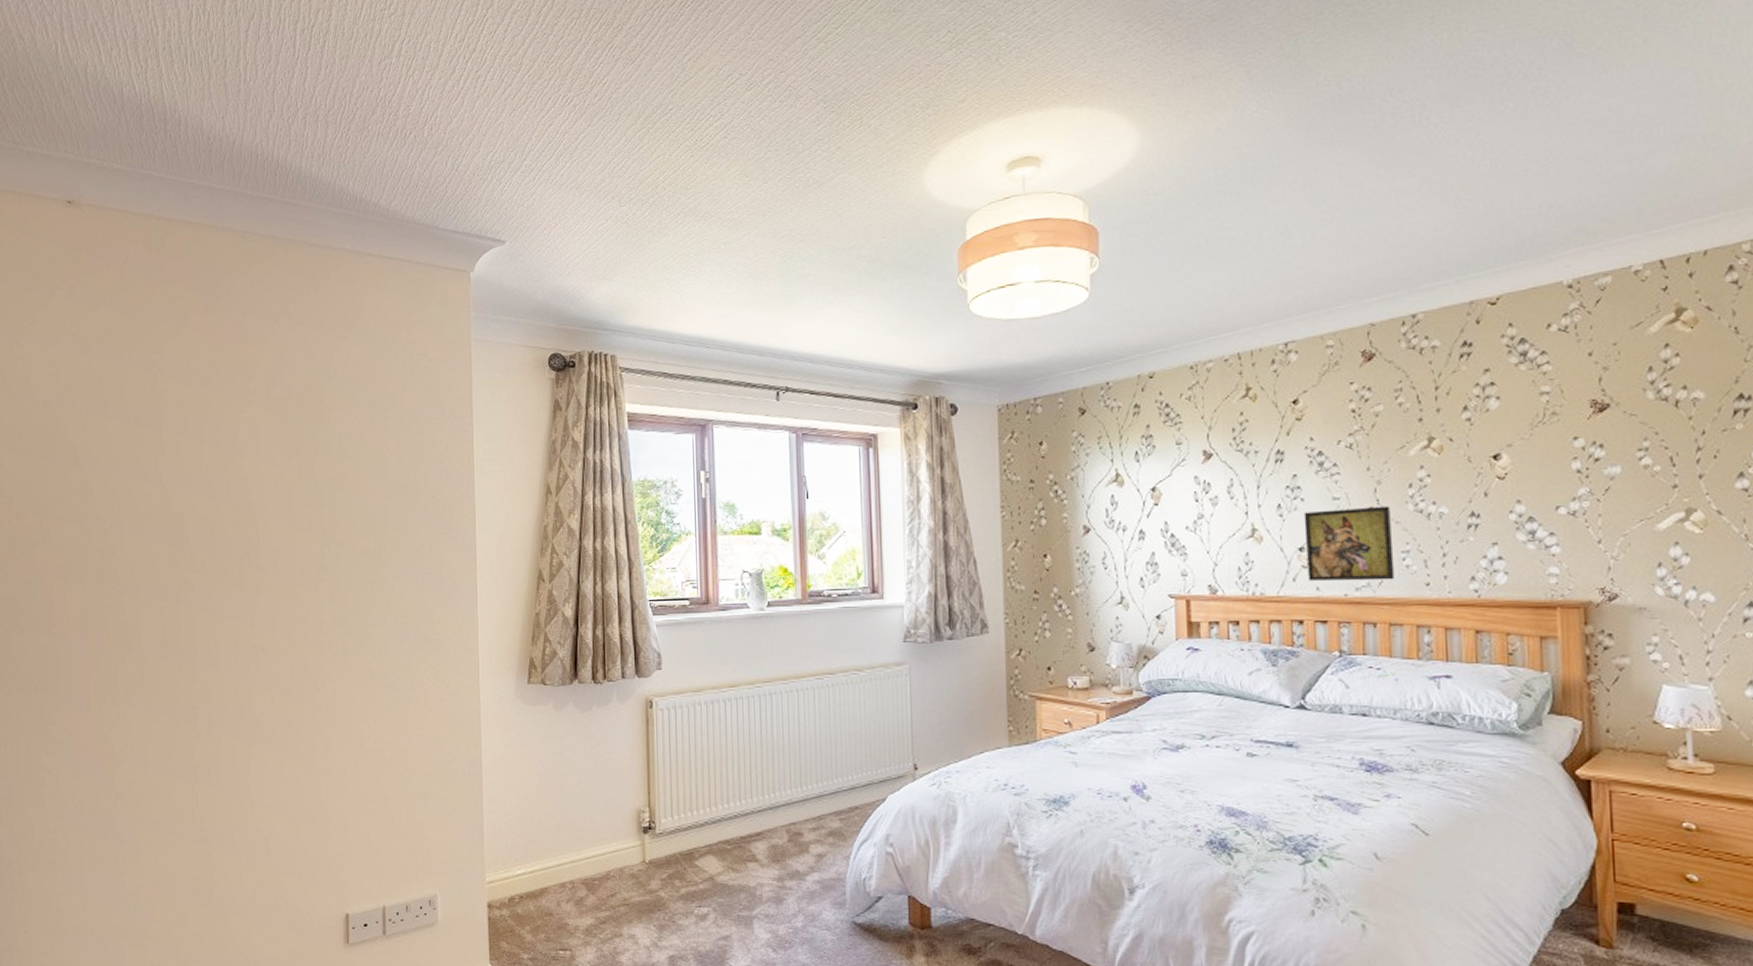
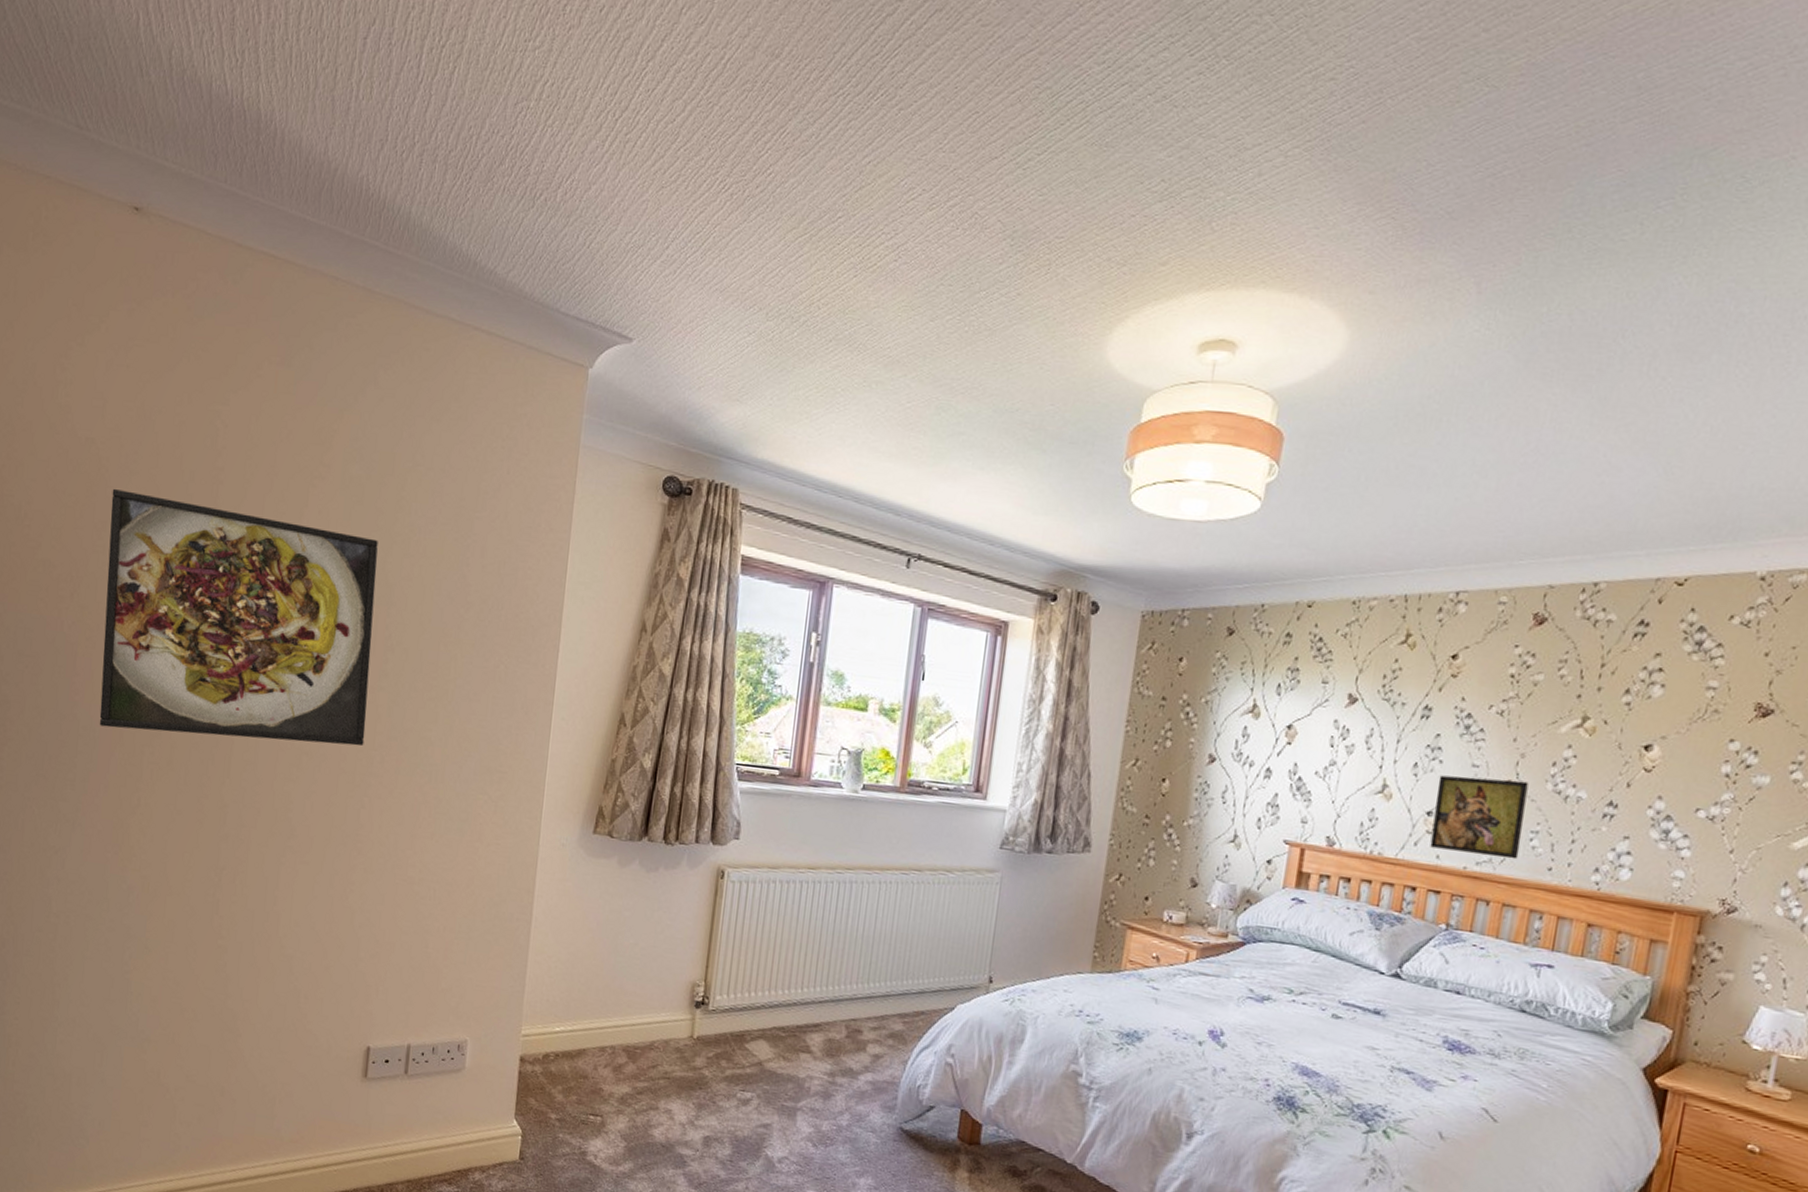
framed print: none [70,440,312,652] -> present [99,488,378,746]

